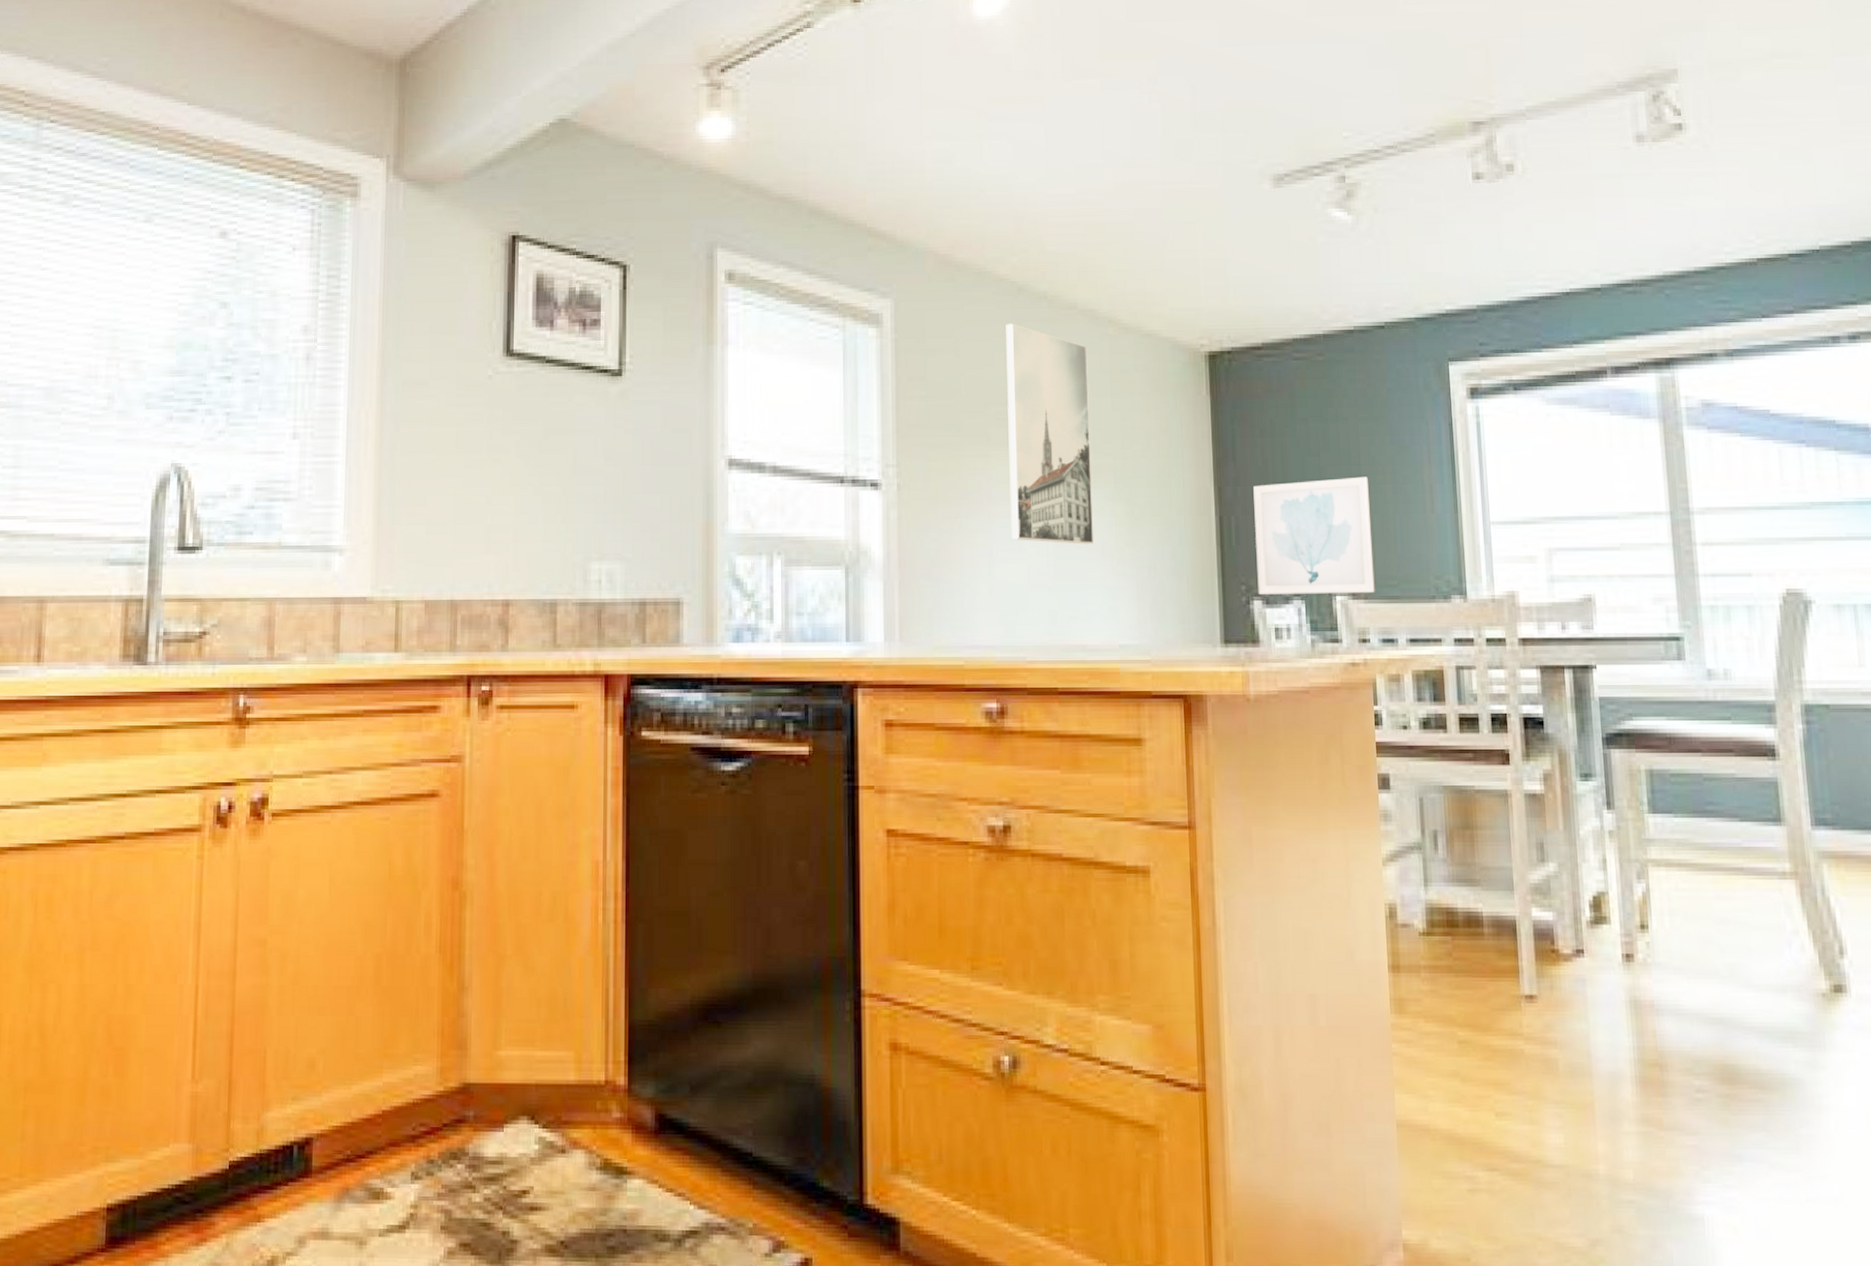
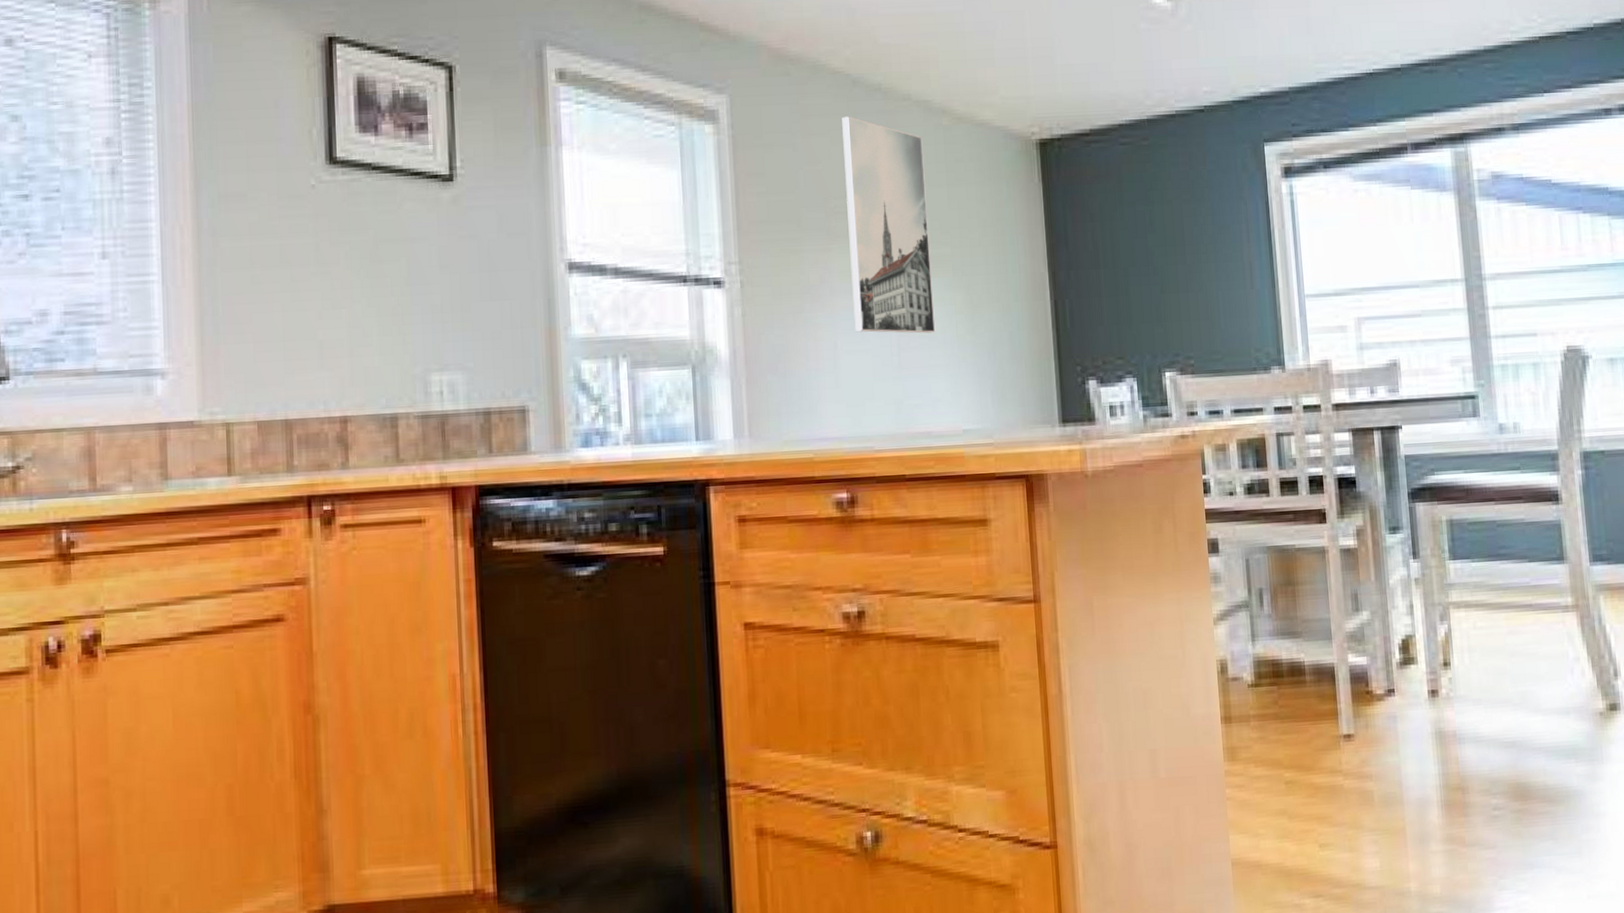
wall art: present [1253,476,1375,594] -> none [1085,256,1201,374]

